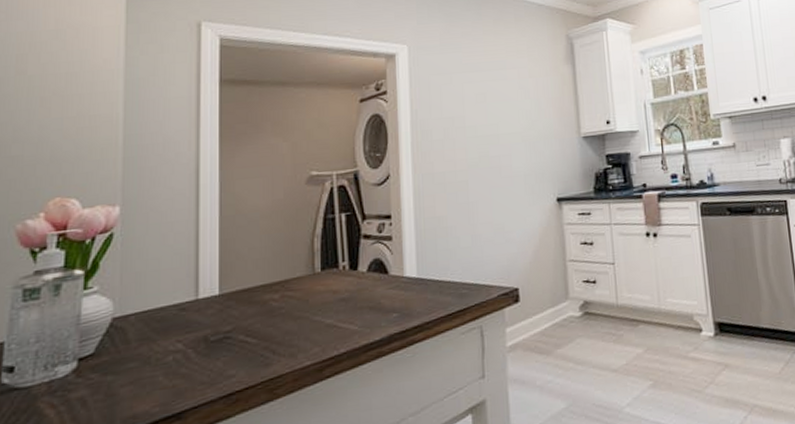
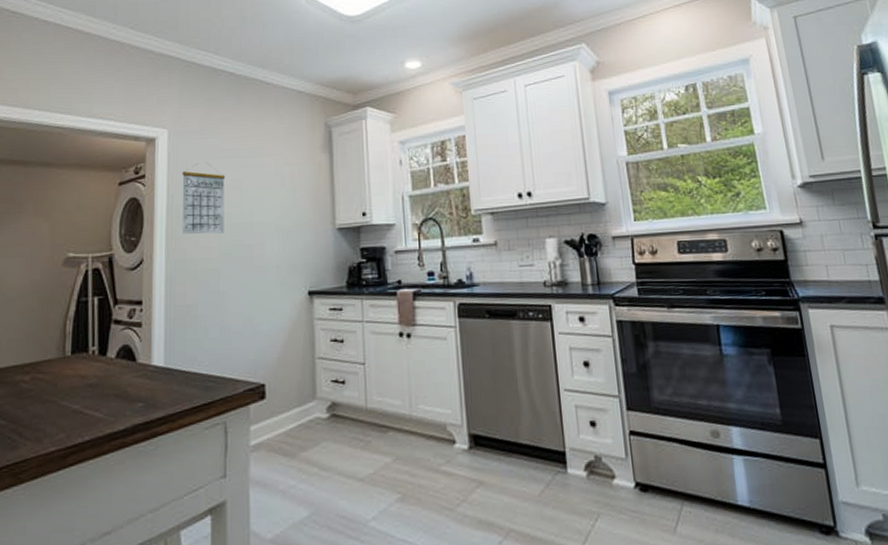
calendar: none [425,78,471,148] -> present [182,163,226,234]

